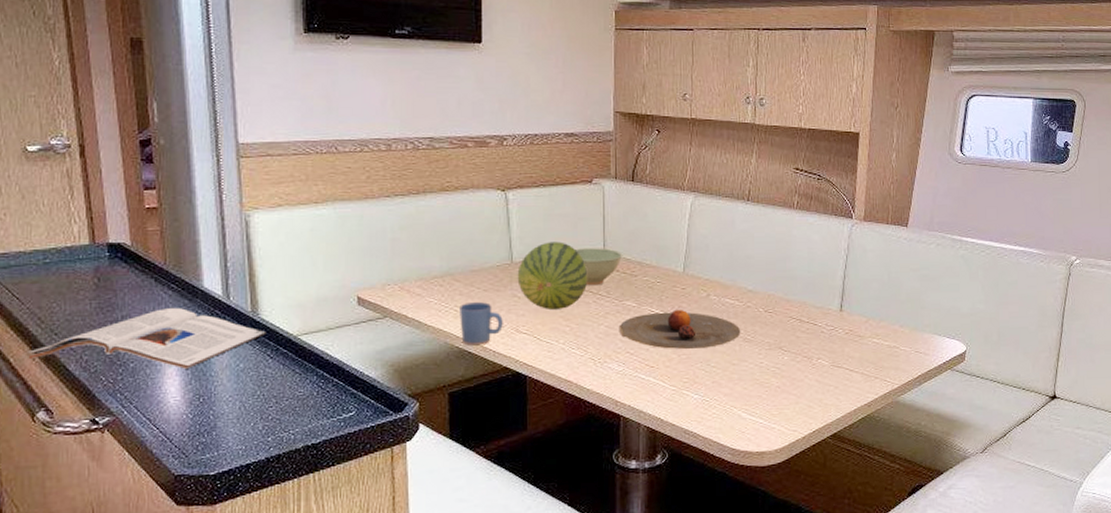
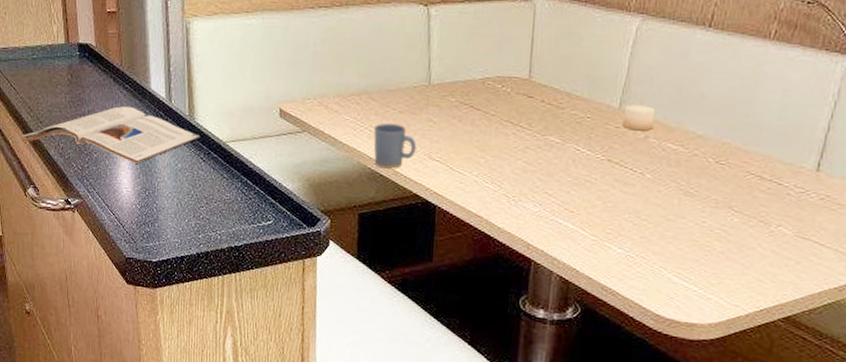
fruit: present [517,241,588,309] -> none [434,64,510,139]
bowl: present [575,248,622,286] -> none [497,73,549,116]
plate: present [618,309,741,350] -> none [538,150,683,198]
candle: none [687,268,713,290] -> present [622,105,656,131]

